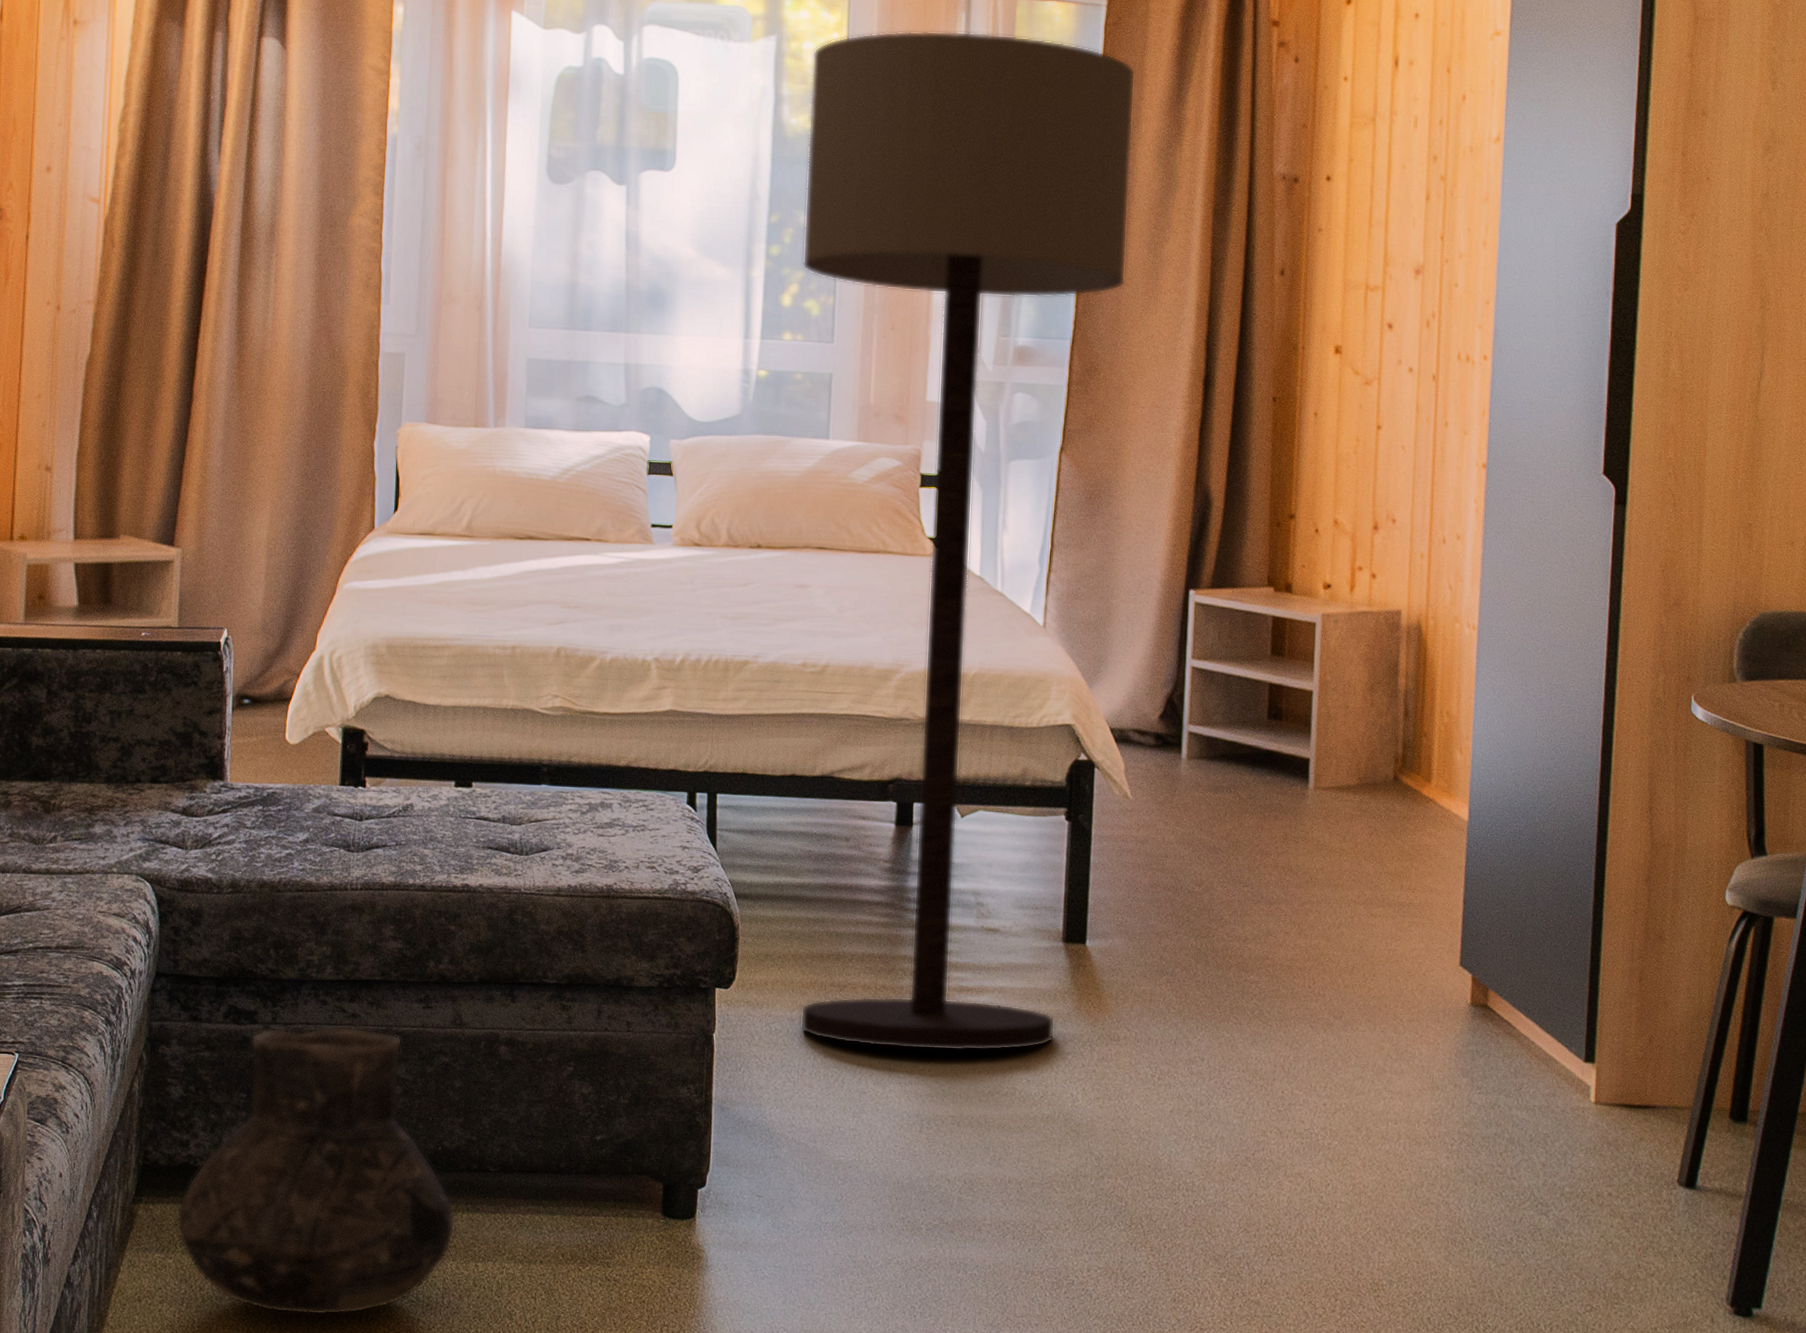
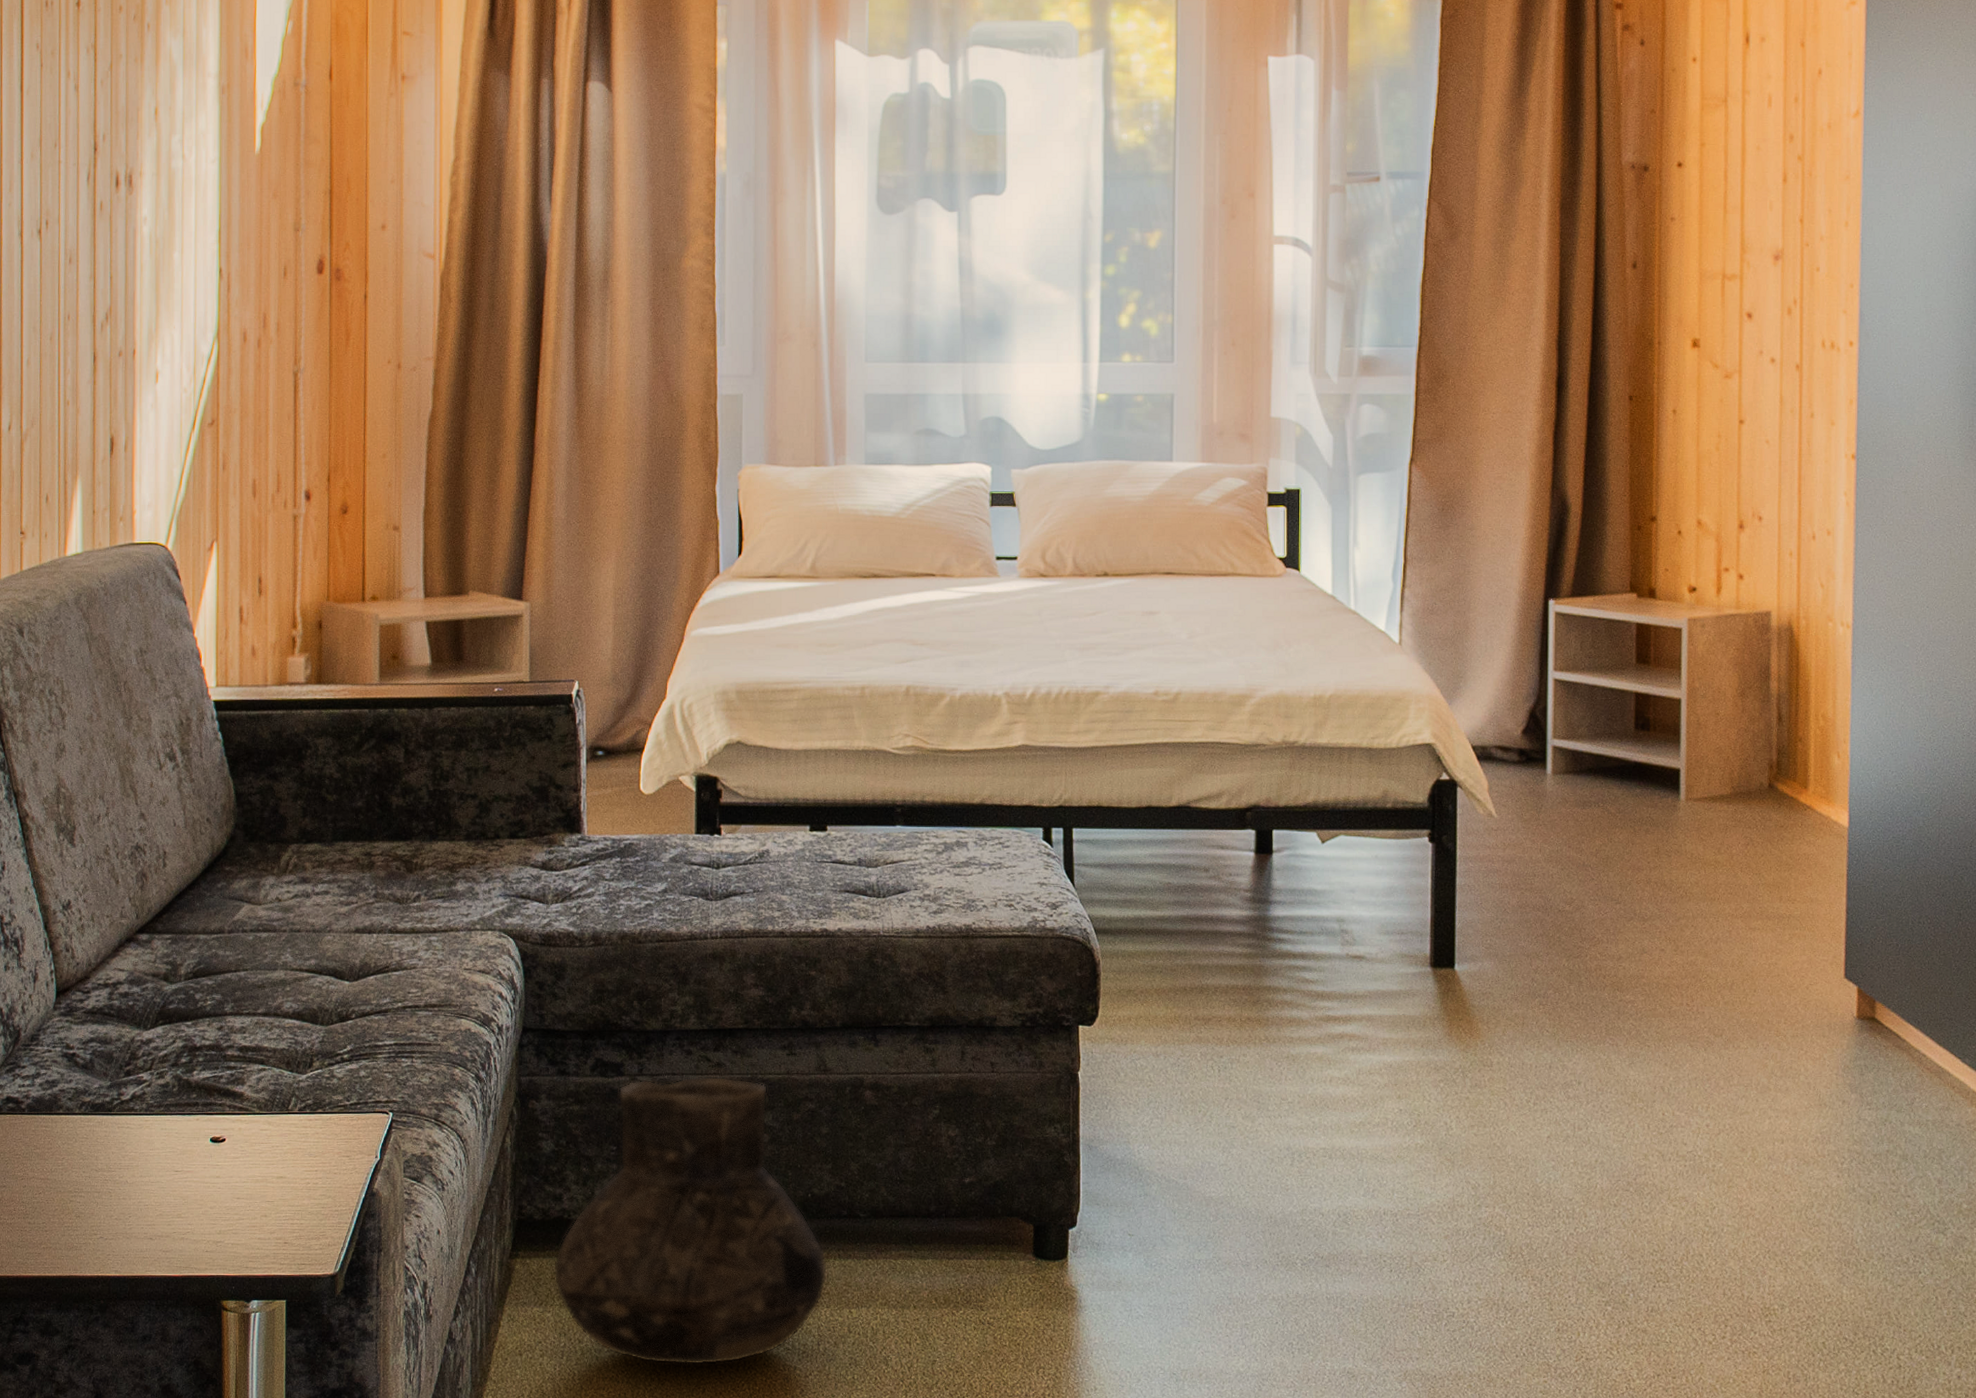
floor lamp: present [800,31,1136,1052] -> none [1139,34,1475,1082]

